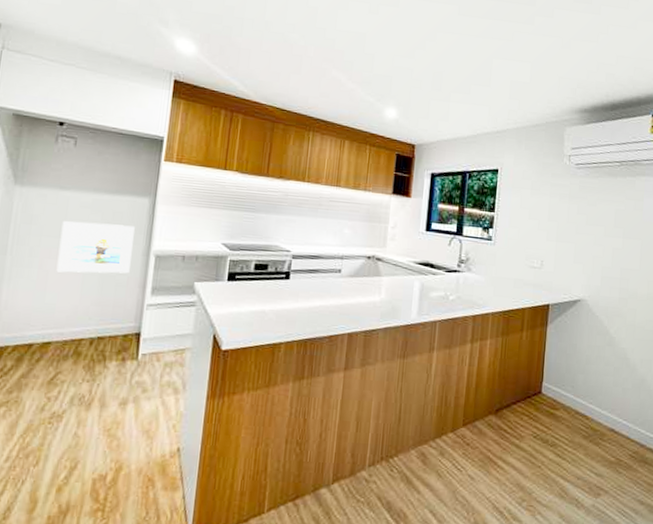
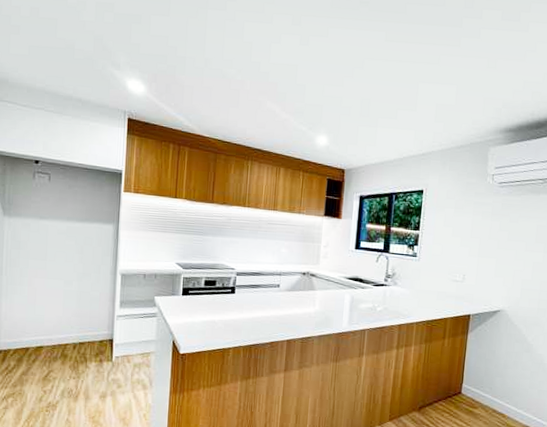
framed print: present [56,221,135,274] -> none [42,246,103,290]

